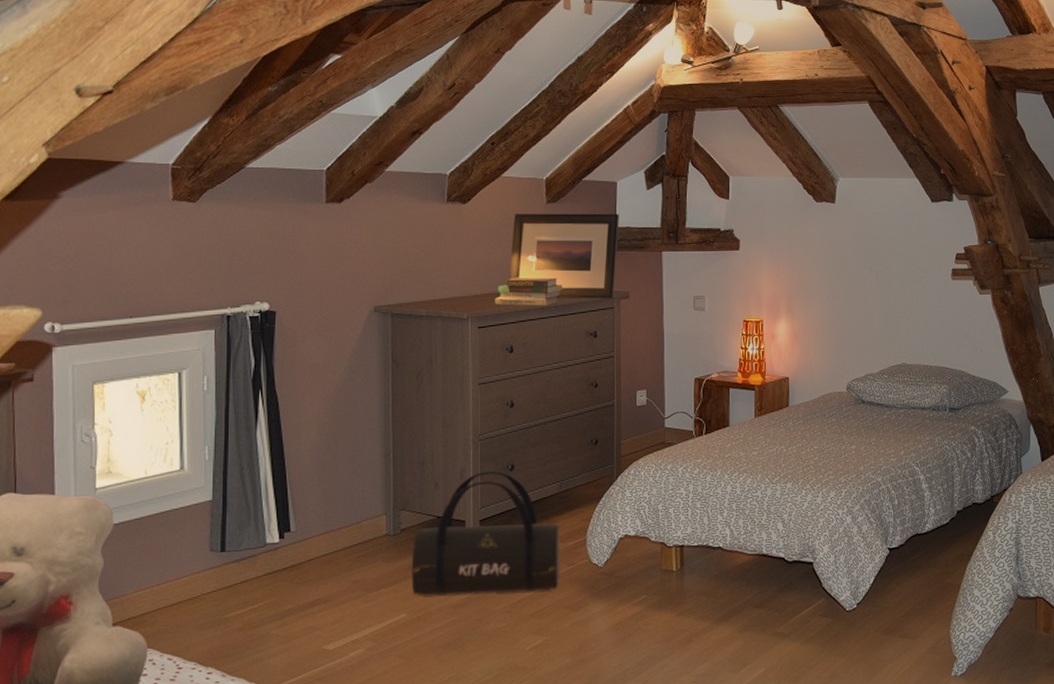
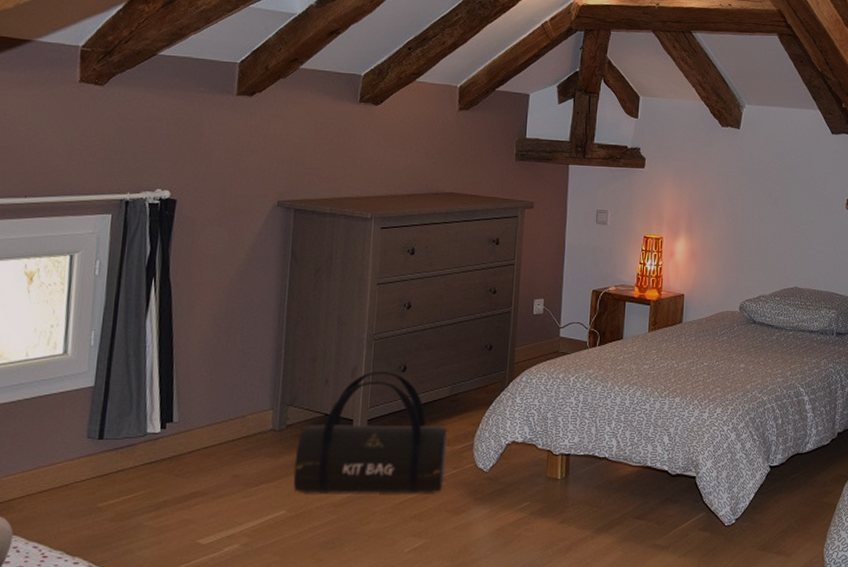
books: present [495,276,563,306] -> none [400,180,469,211]
picture frame: present [509,213,619,299] -> none [416,118,529,208]

